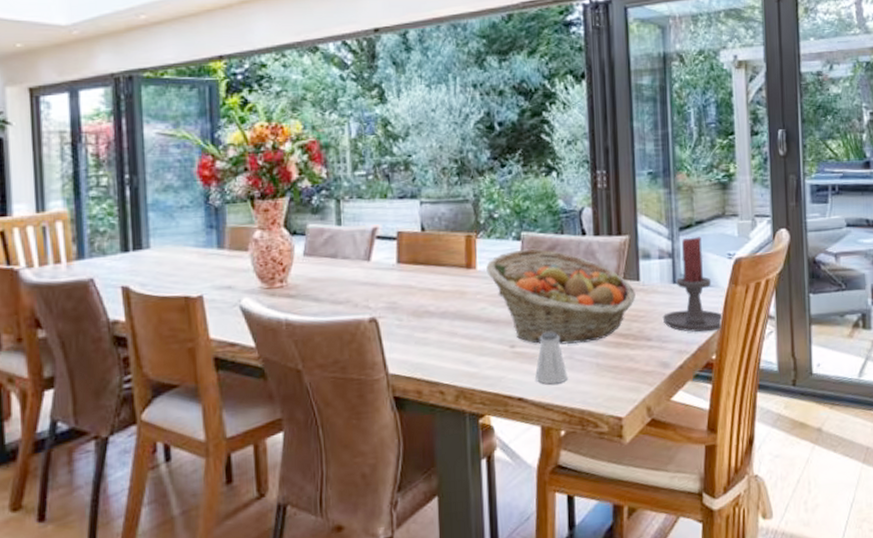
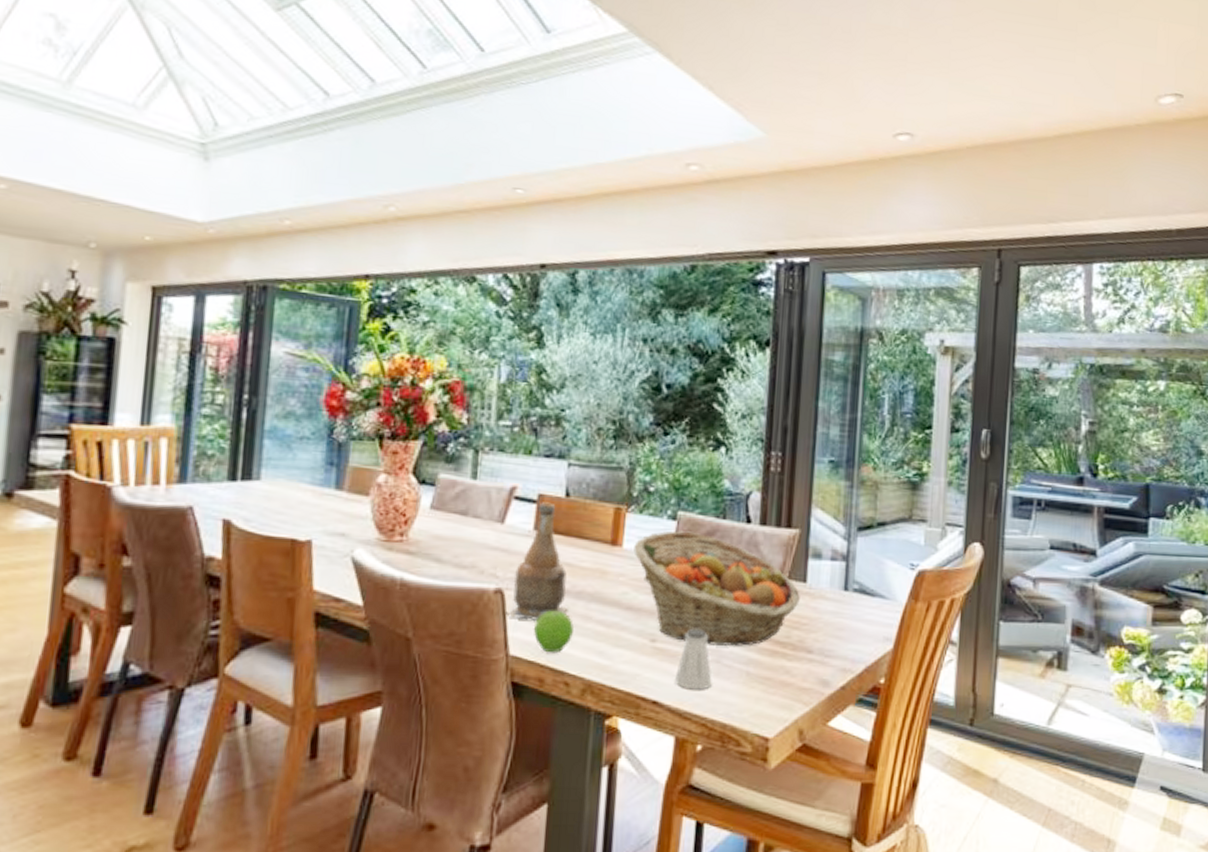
bottle: none [382,237,436,342] -> present [506,502,569,620]
fruit: none [407,330,442,368] -> present [533,610,574,653]
candle holder: present [662,236,723,332] -> none [828,539,897,651]

